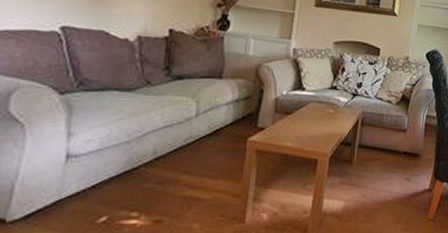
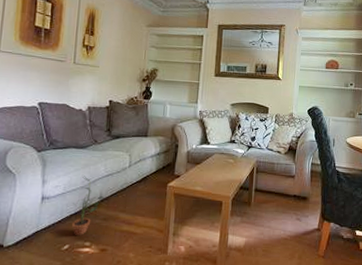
potted plant: none [112,127,159,204] -> present [72,176,104,235]

